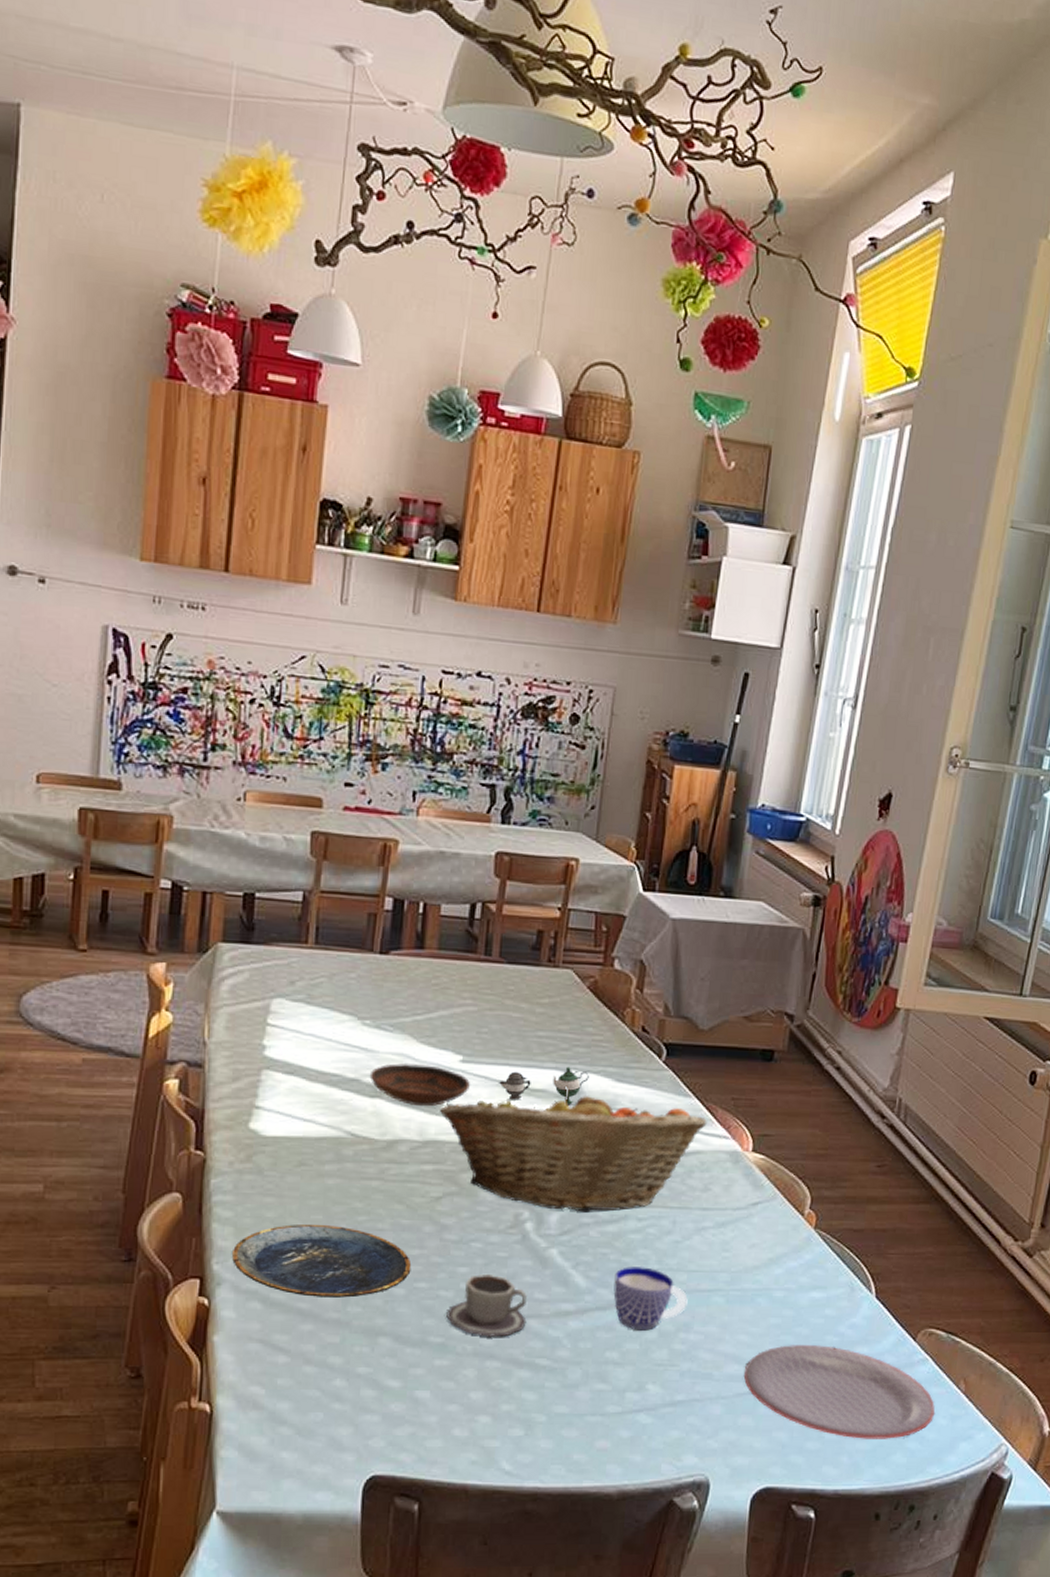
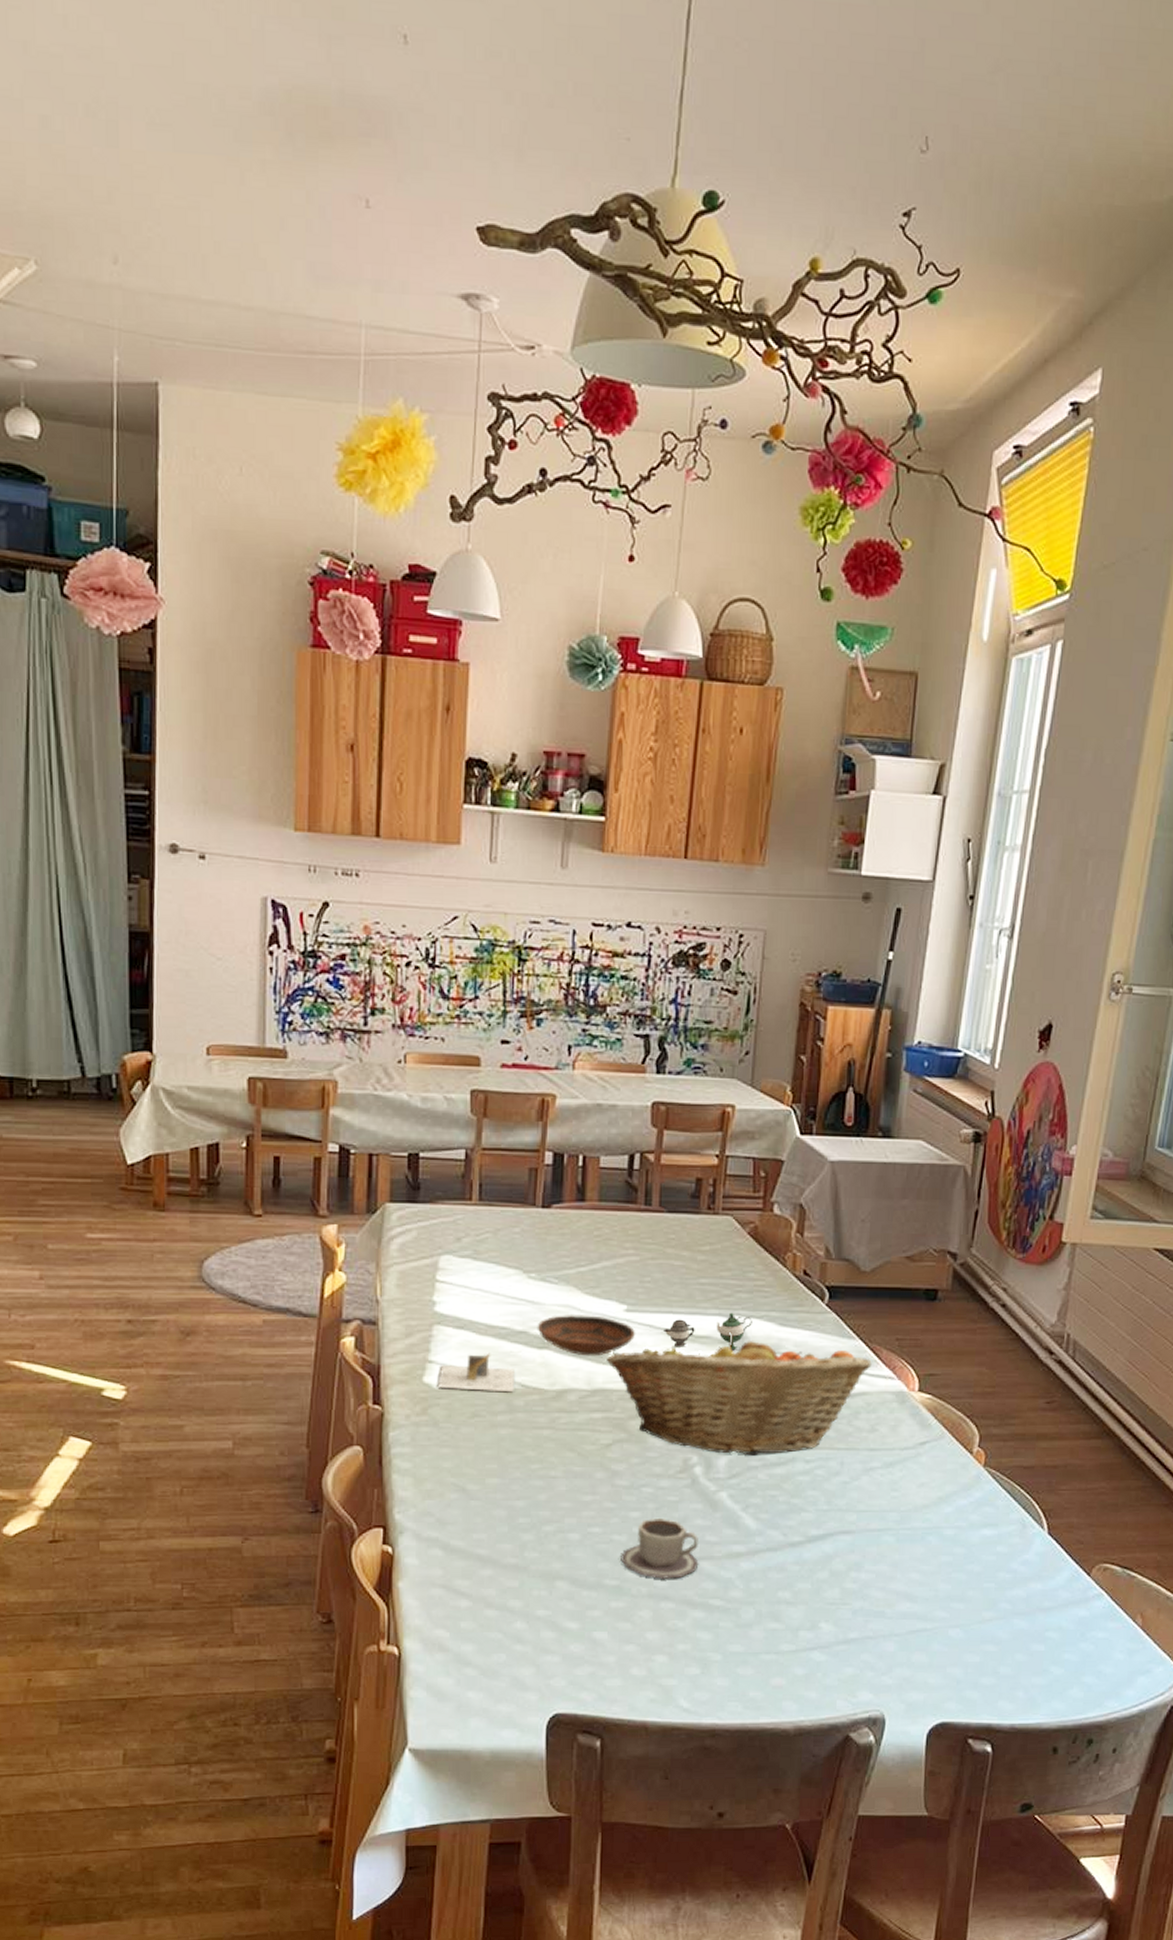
plate: present [232,1223,412,1298] -> none [413,1473,585,1543]
napkin holder: none [265,1100,344,1142] -> present [438,1353,514,1393]
cup: present [613,1267,688,1331] -> none [783,1508,858,1570]
plate: present [743,1345,936,1439] -> none [916,1582,1112,1674]

